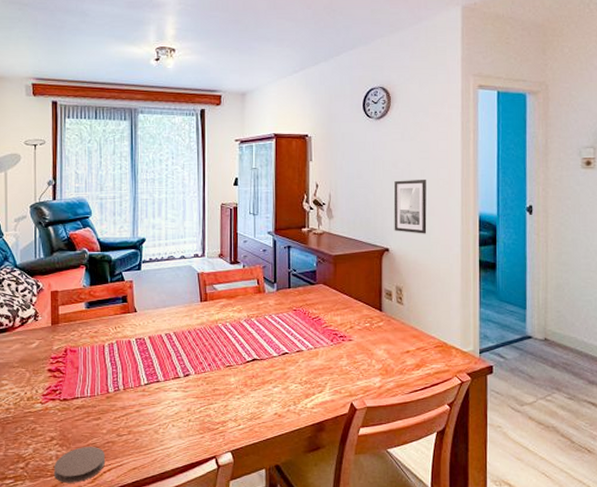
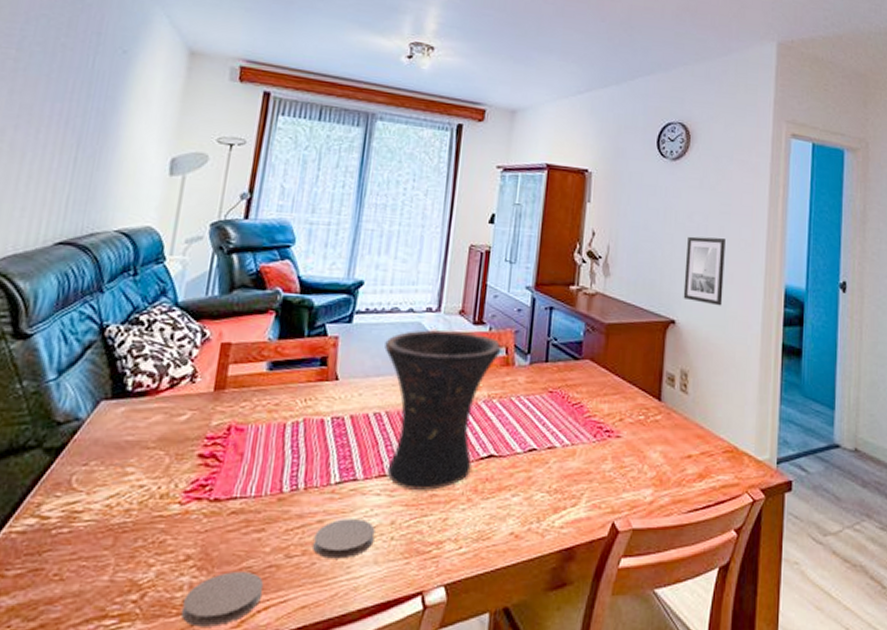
coaster: none [135,408,177,436] -> present [313,519,376,559]
vase: none [167,269,254,386] -> present [384,329,501,490]

